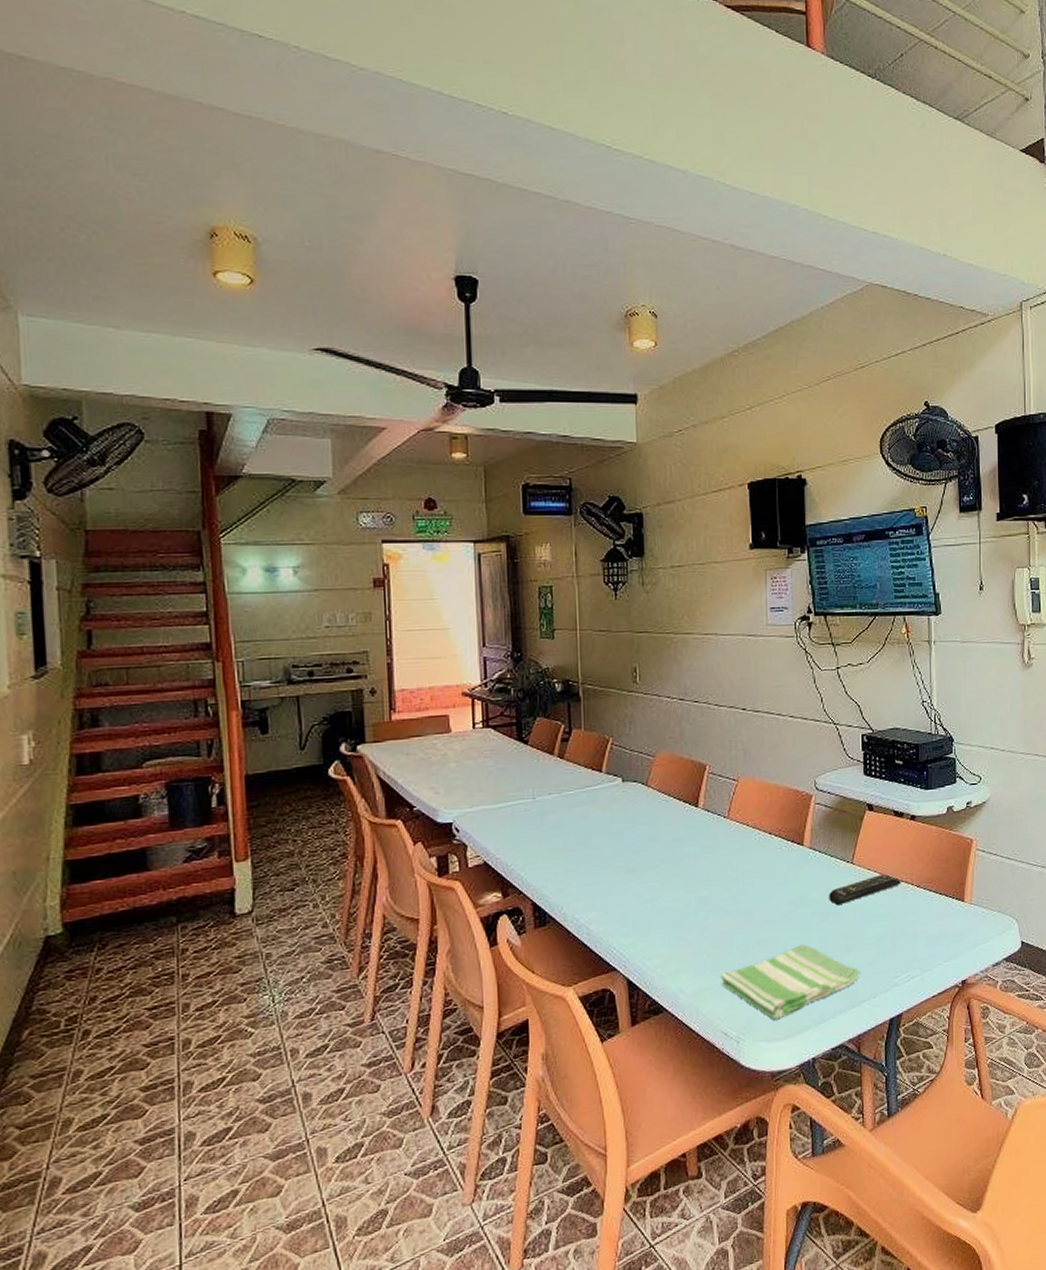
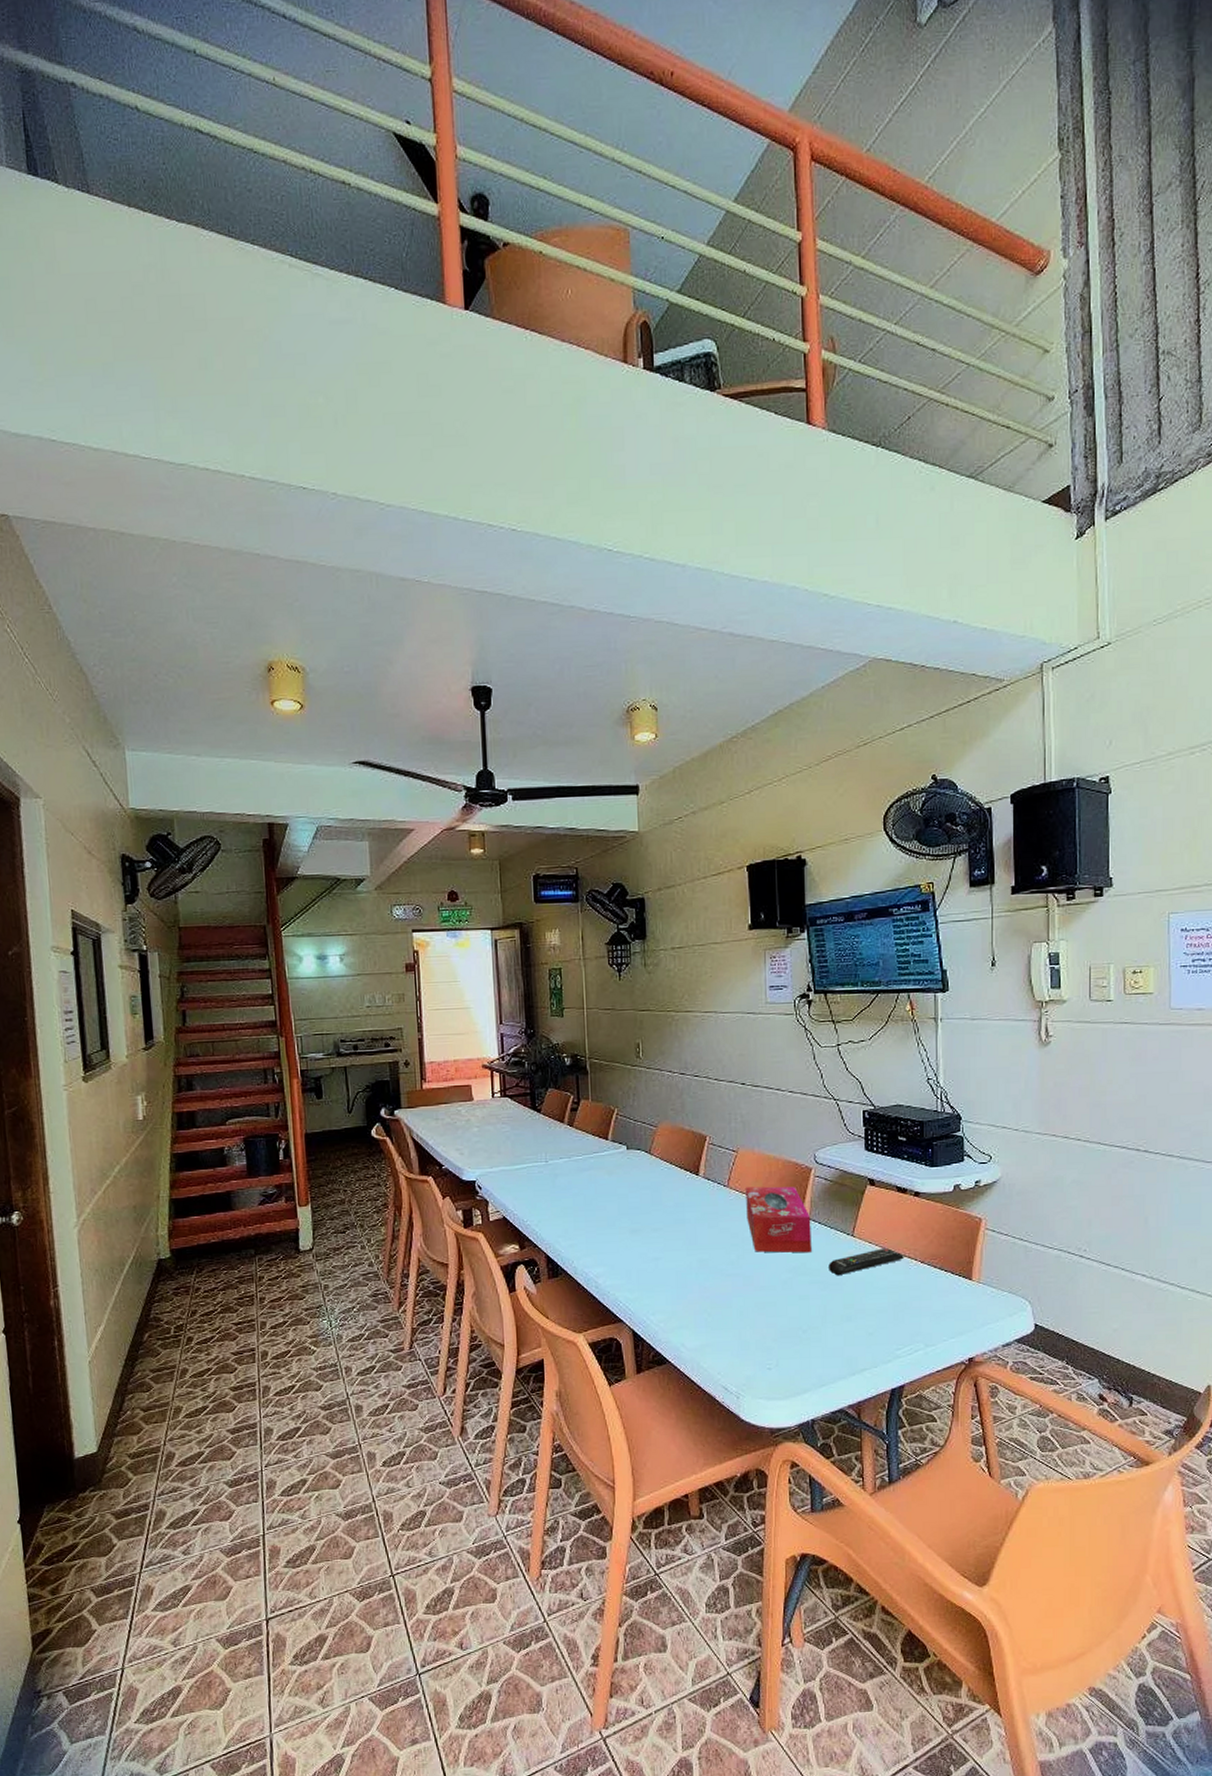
dish towel: present [720,944,861,1020] -> none [720,1311,862,1380]
tissue box: none [746,815,812,886] -> present [746,1186,812,1253]

